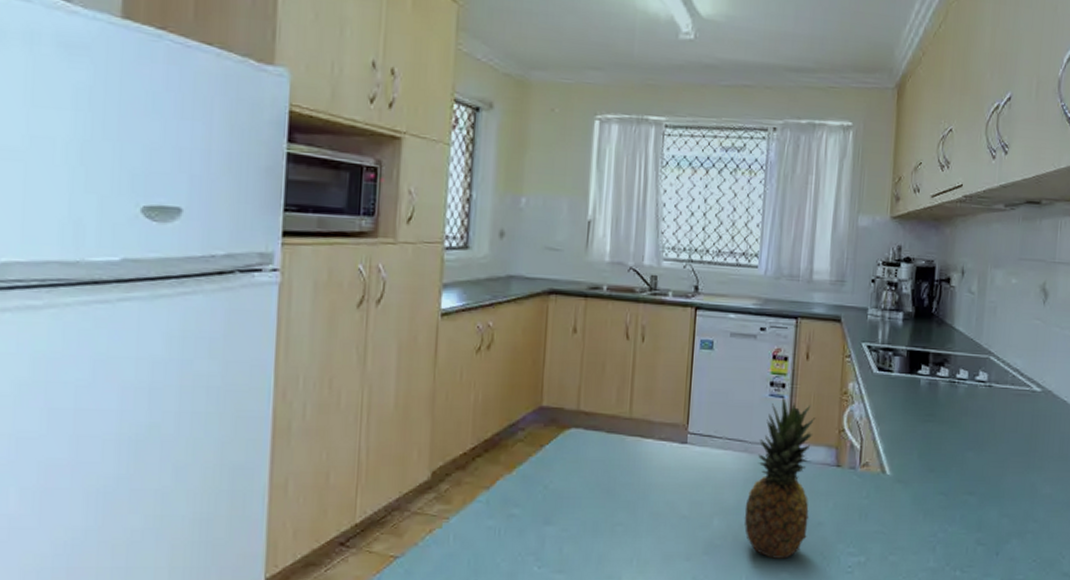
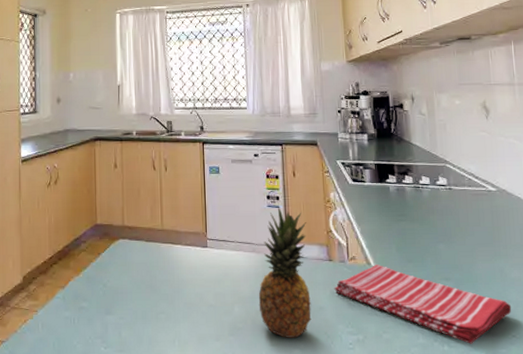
dish towel: none [838,473,1037,569] -> present [334,265,512,344]

